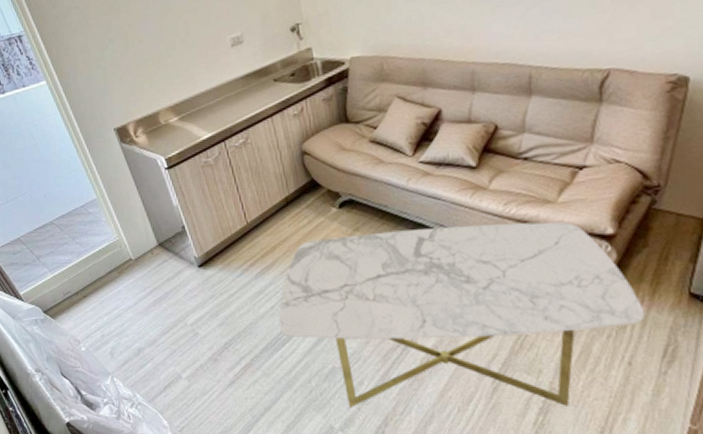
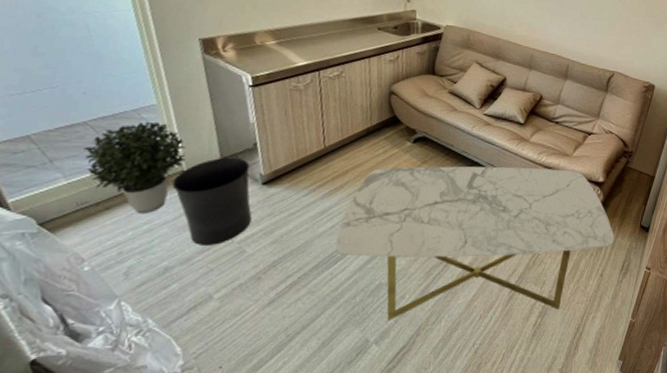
potted plant: none [56,214,131,300] -> present [83,121,186,213]
waste bin: none [125,242,197,328] -> present [172,157,252,245]

